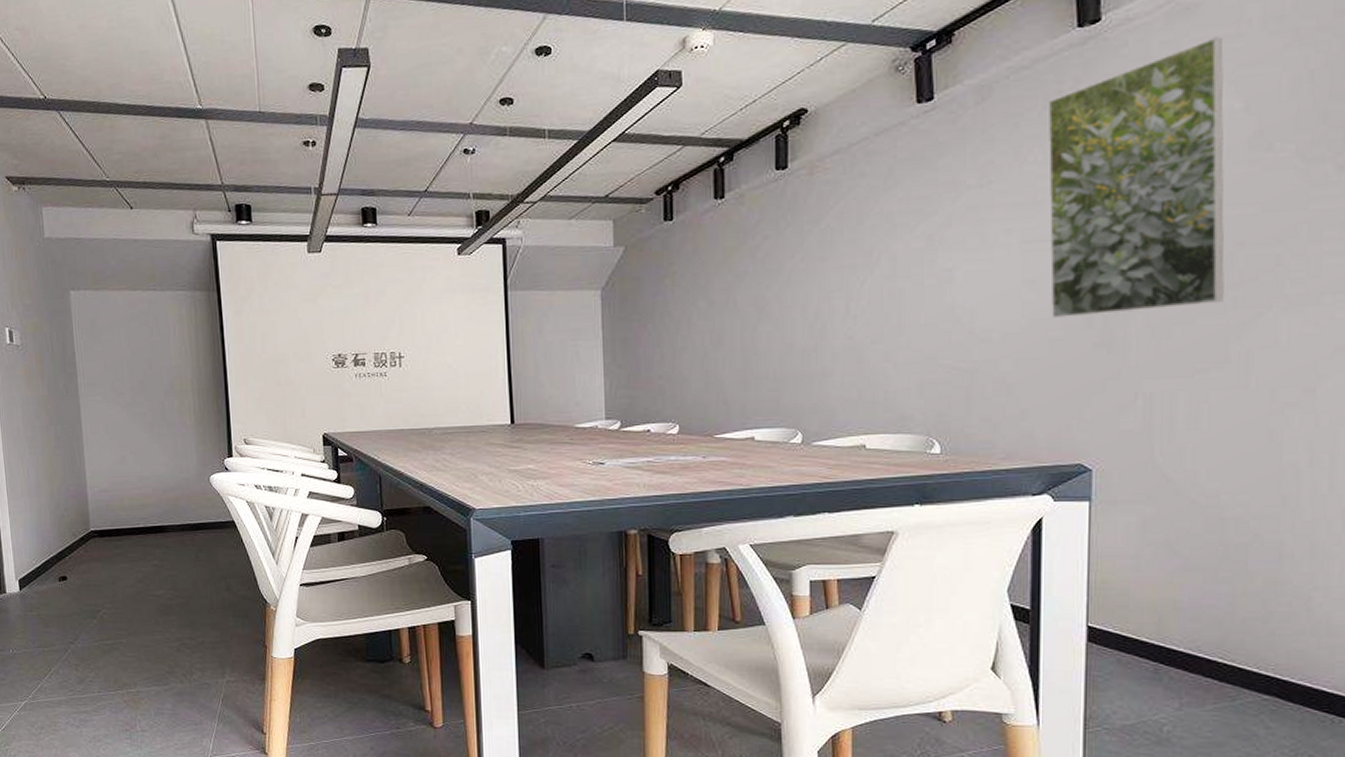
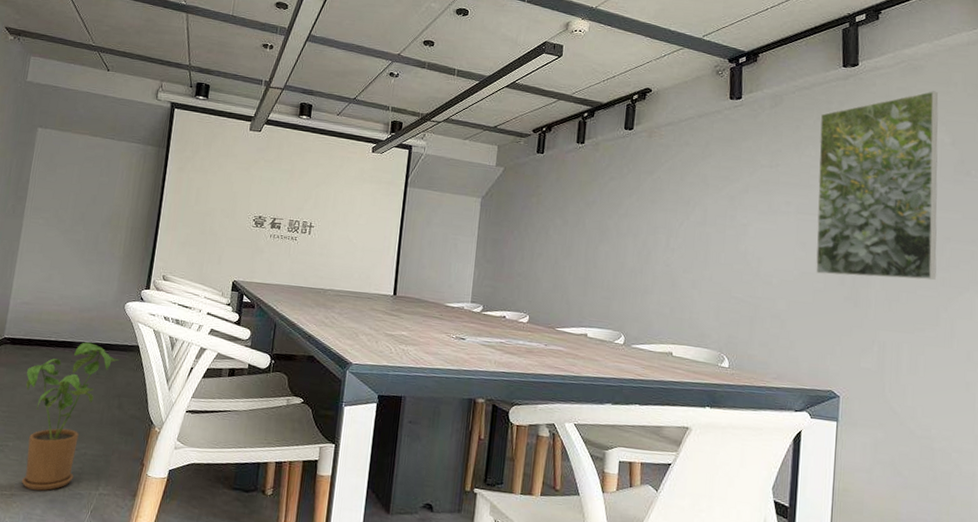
house plant: none [123,524,216,685] -> present [22,342,119,491]

